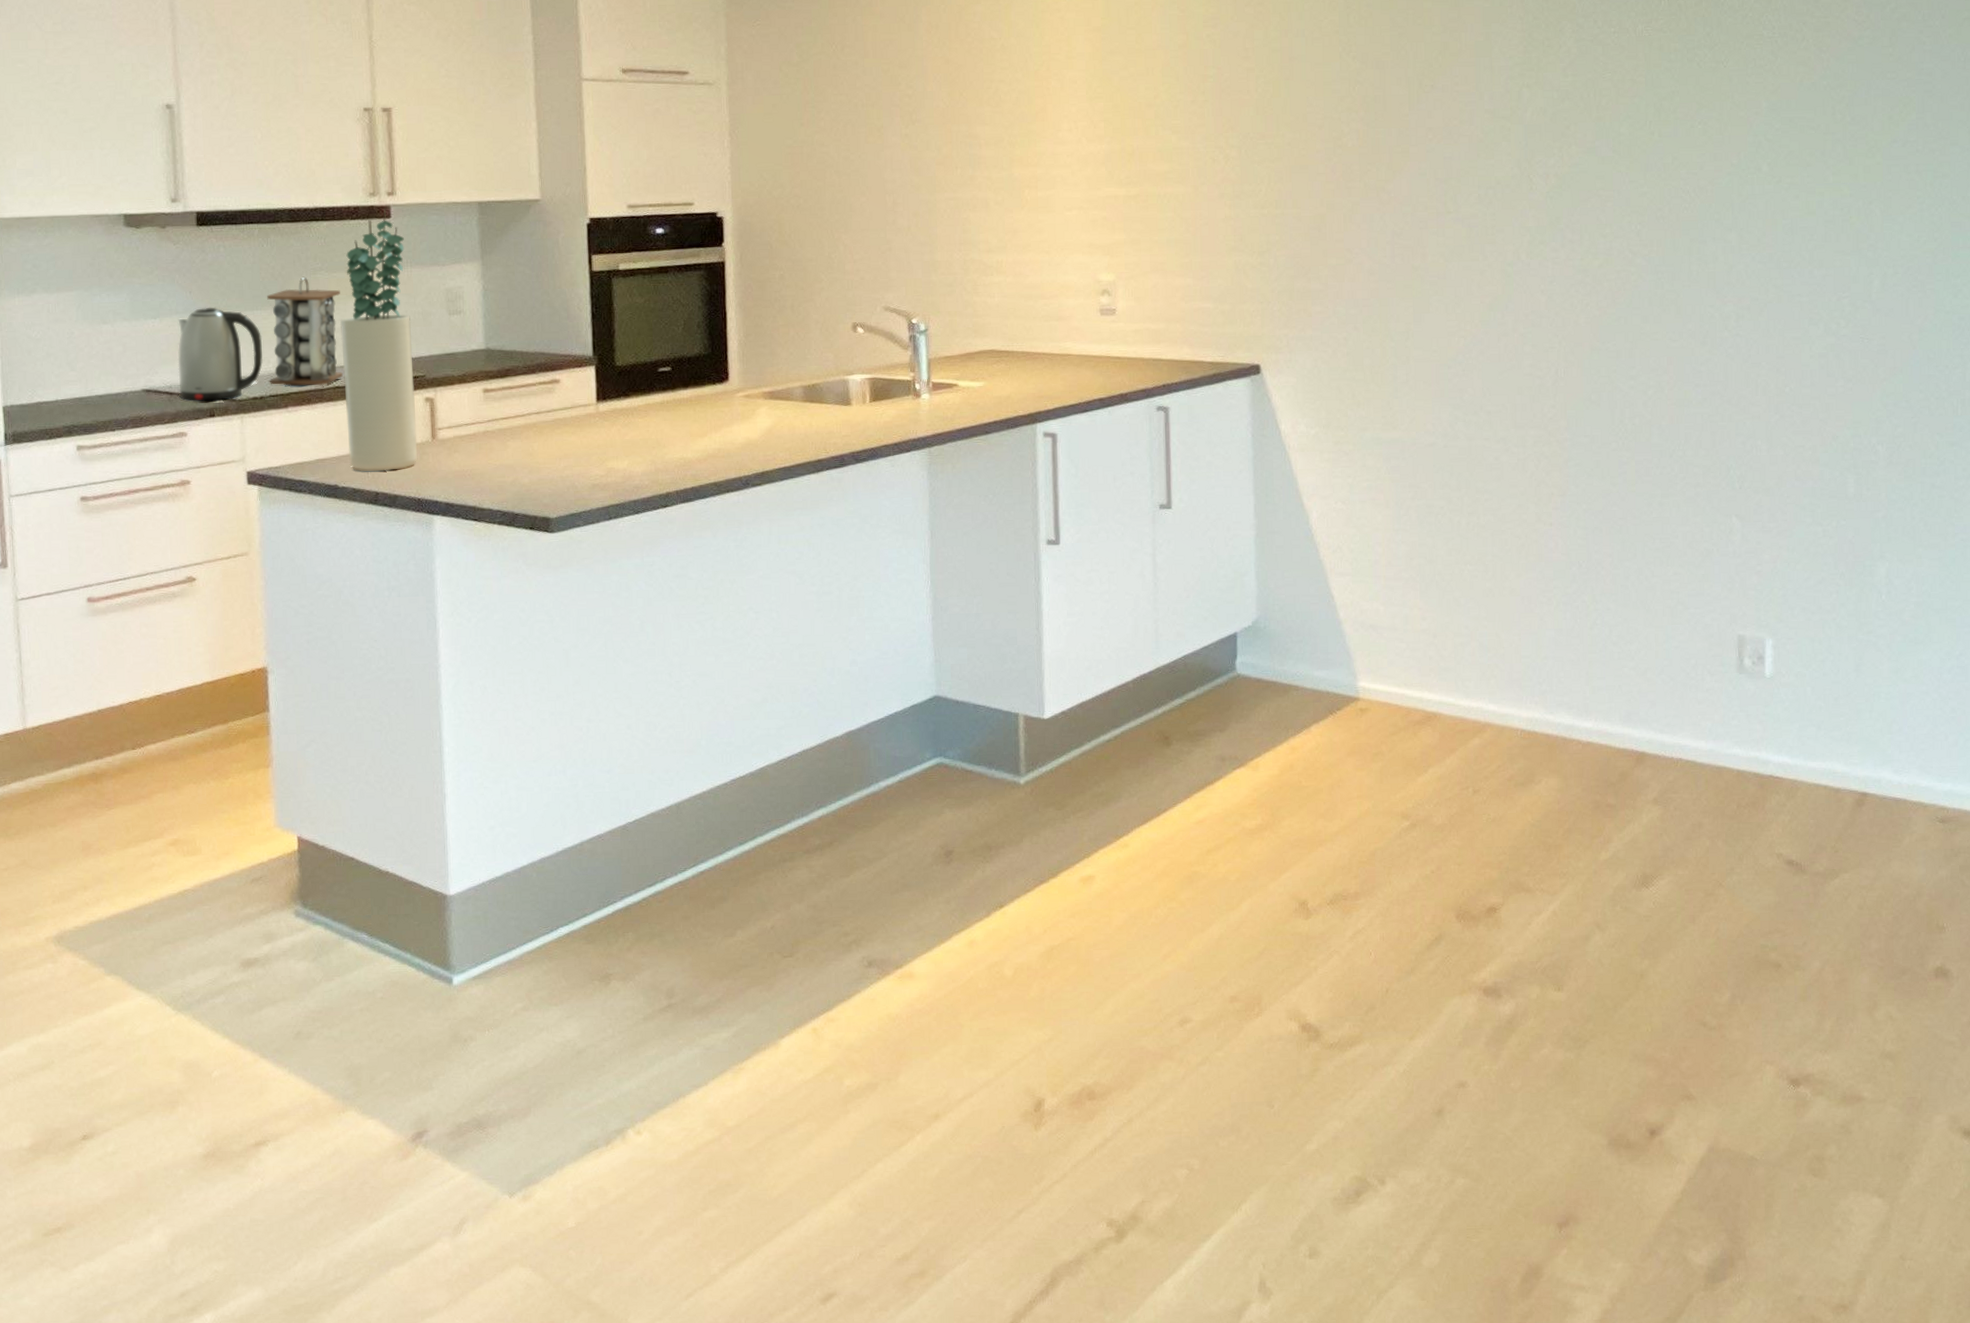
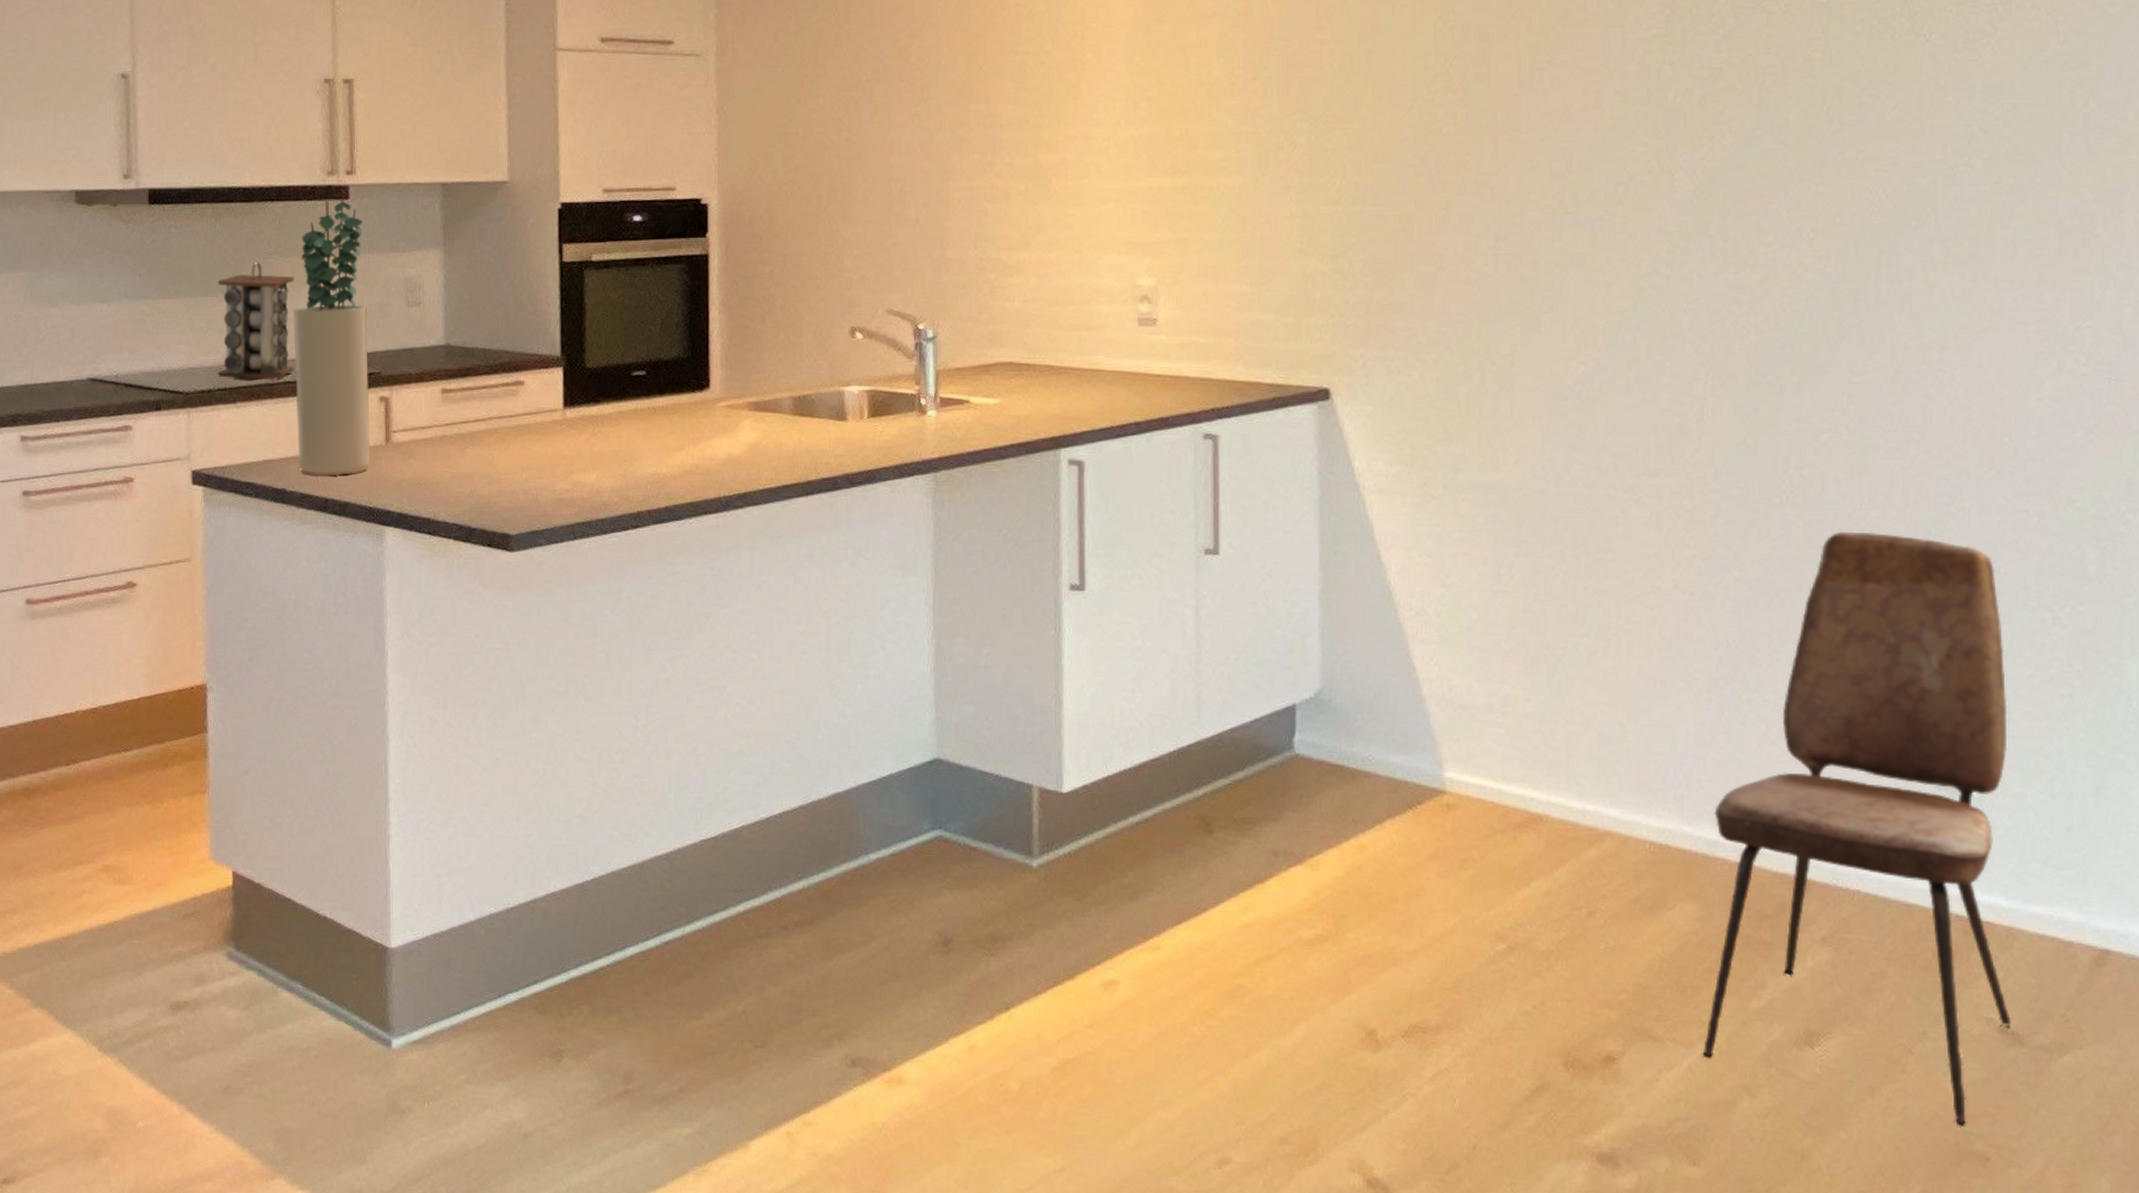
kettle: present [177,307,263,401] -> none [125,291,212,393]
dining chair: none [1564,468,1795,942] -> present [1702,531,2011,1127]

